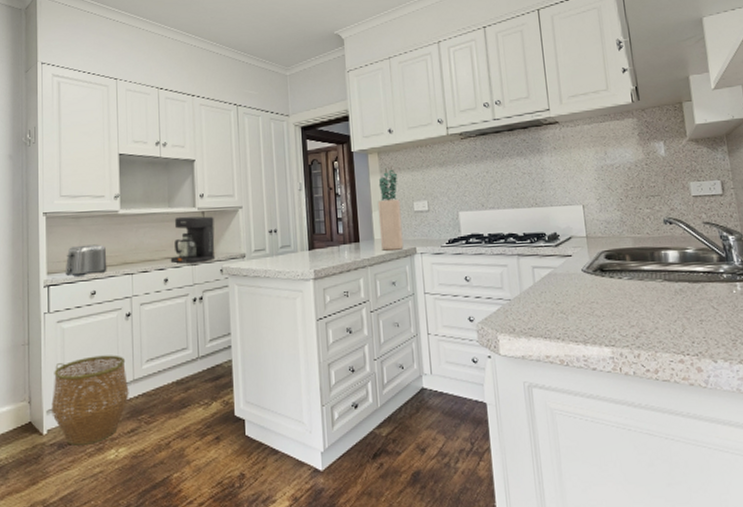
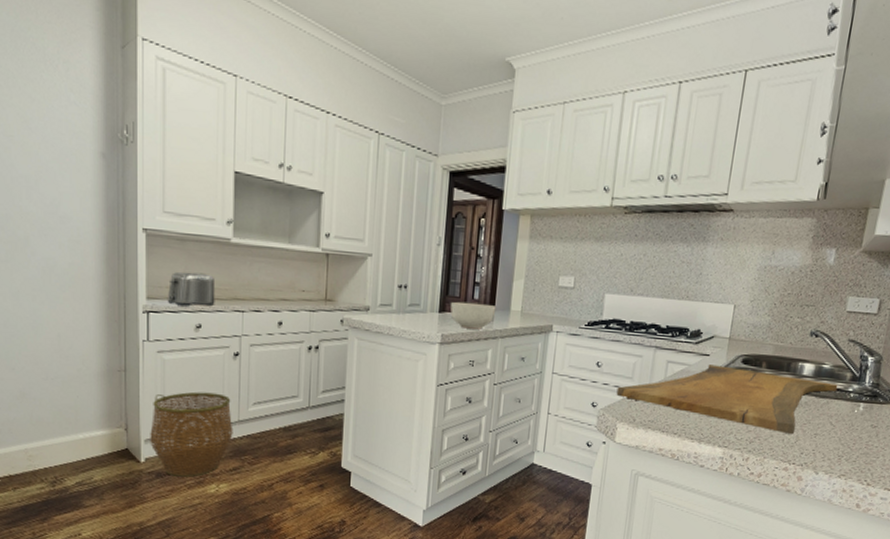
coffee maker: present [170,216,216,264] -> none [286,255,339,310]
bowl: none [317,236,361,262] -> present [450,301,497,330]
vase: present [377,166,404,251] -> none [516,233,549,325]
cutting board: none [490,264,709,325] -> present [616,364,838,435]

